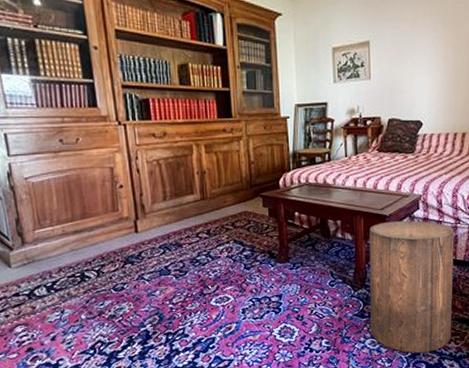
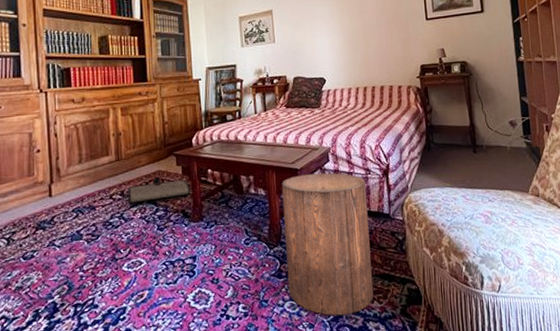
tool roll: none [214,217,277,242] -> present [128,176,190,203]

